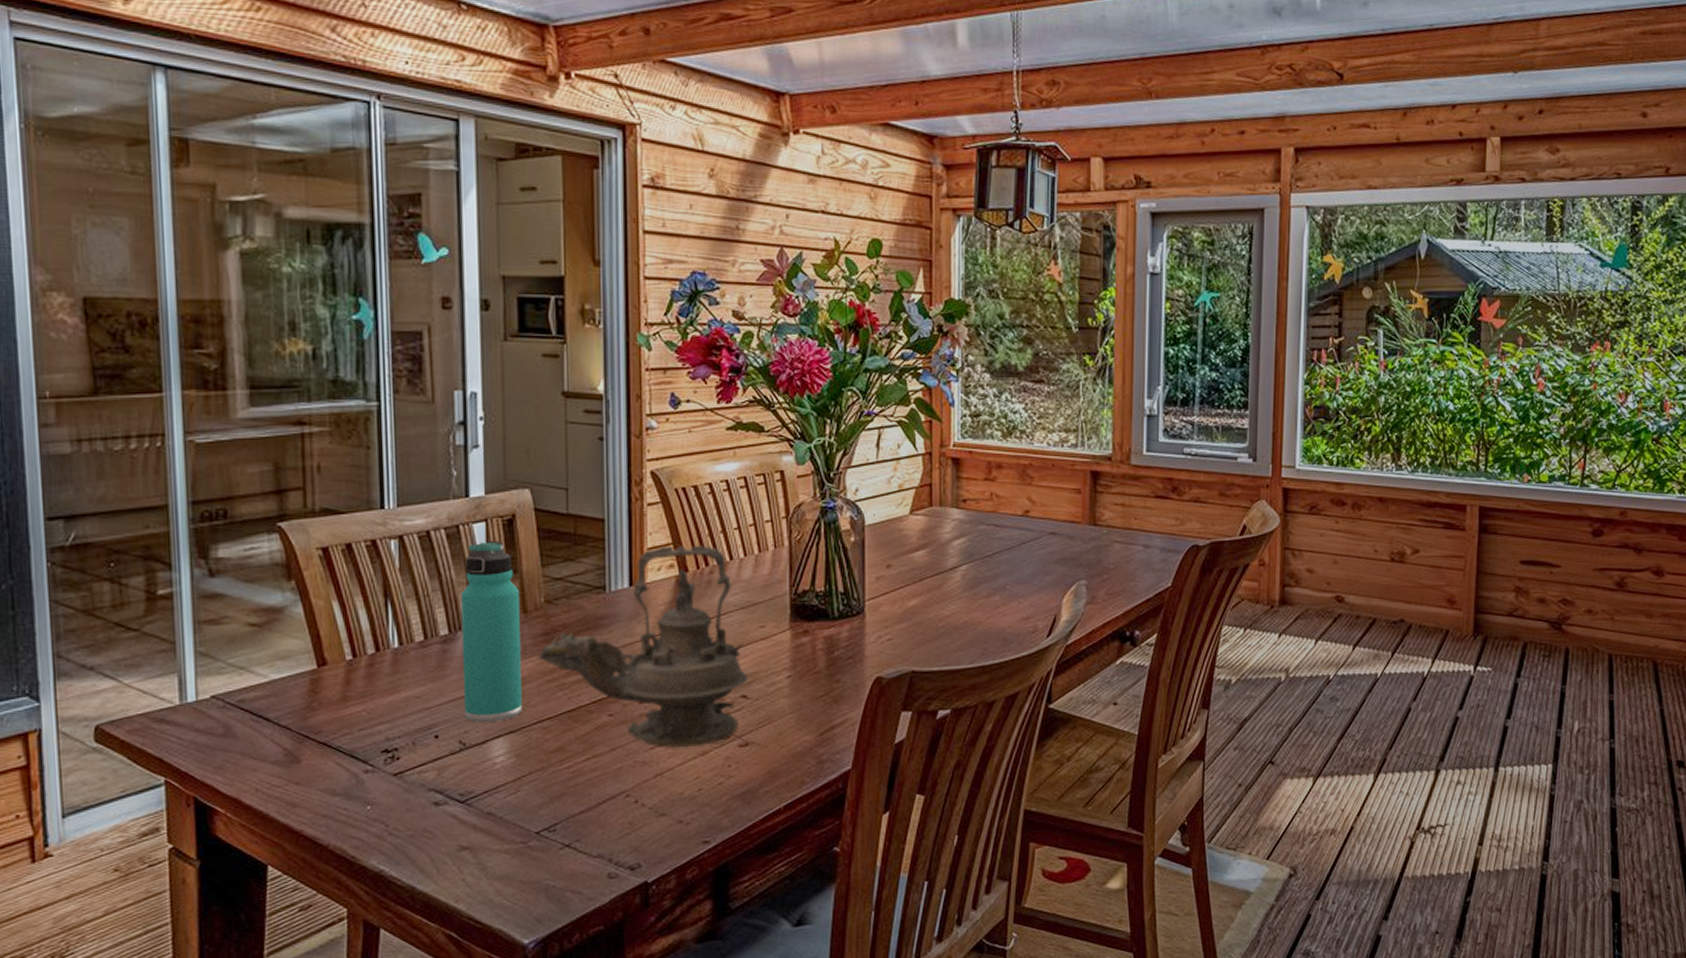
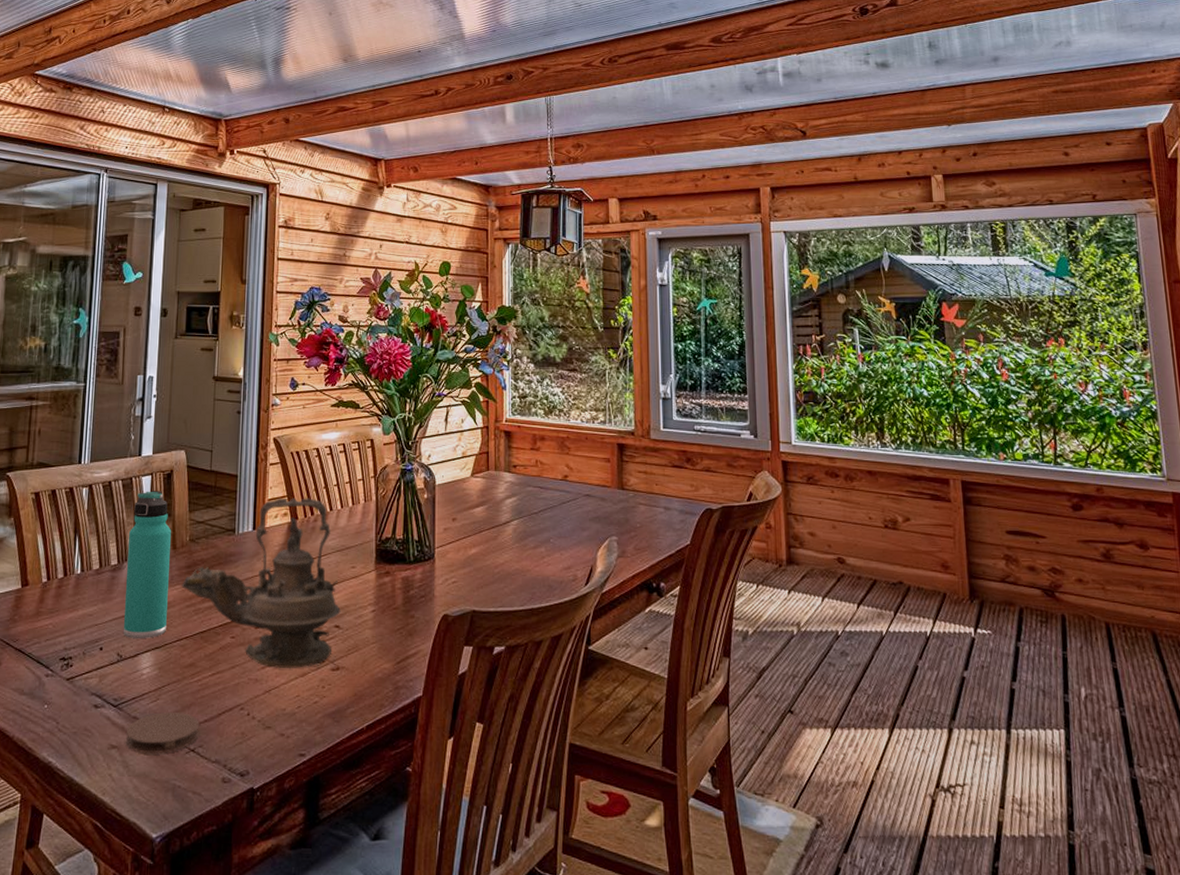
coaster: none [480,804,575,853] -> present [126,711,200,753]

